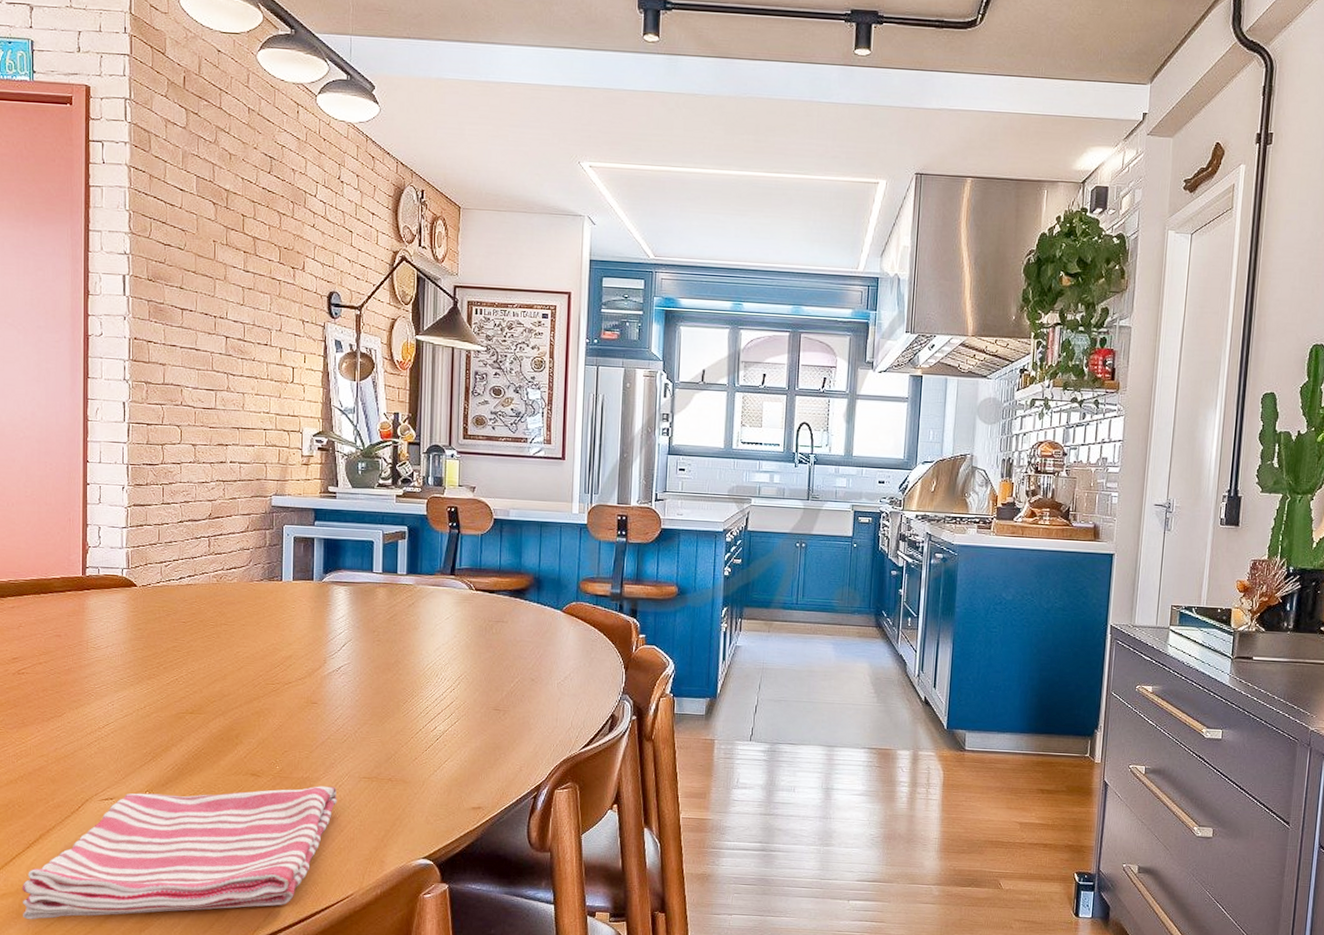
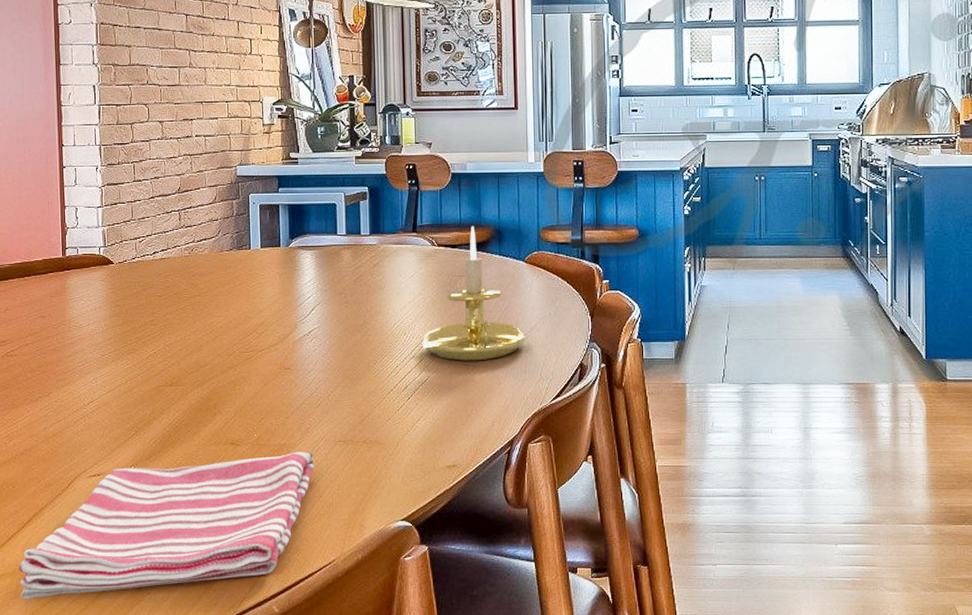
candle holder: none [454,572,560,706] -> present [423,226,527,361]

